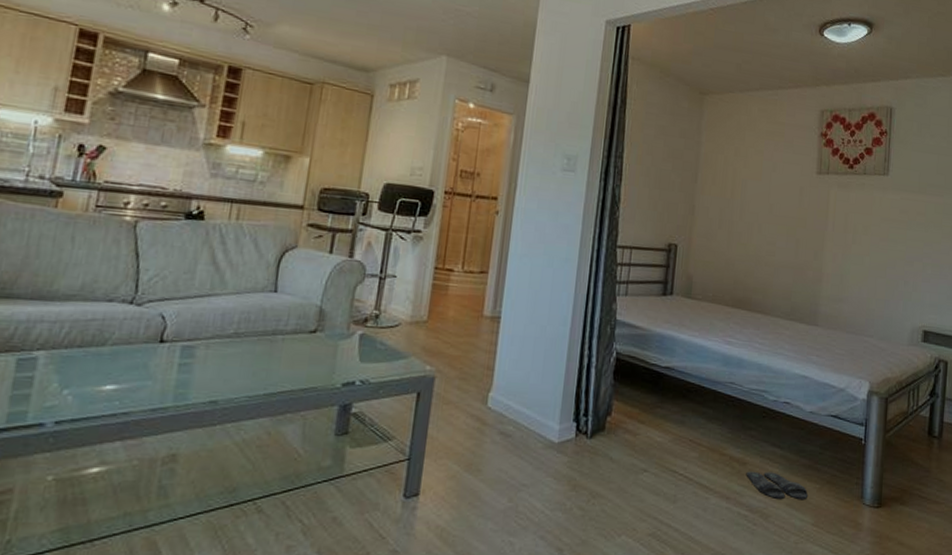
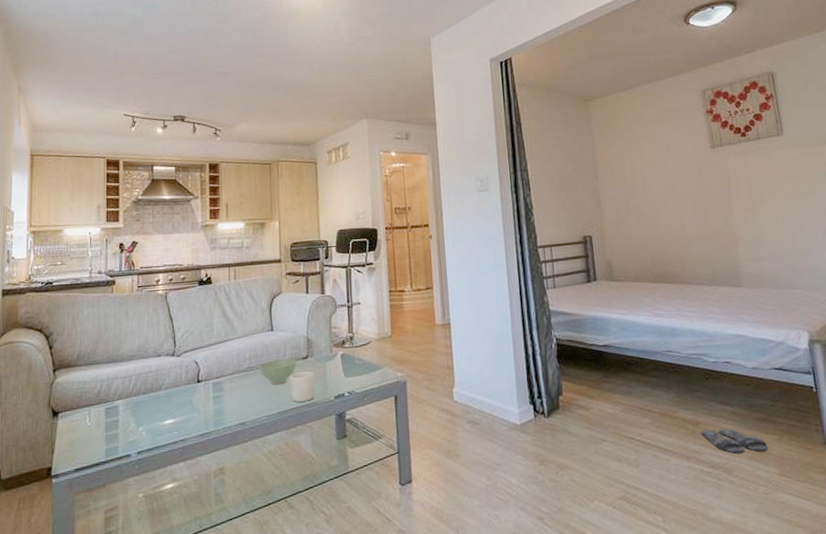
bowl: none [249,328,302,361] -> present [259,359,297,386]
mug: none [285,348,321,385] -> present [289,371,315,402]

